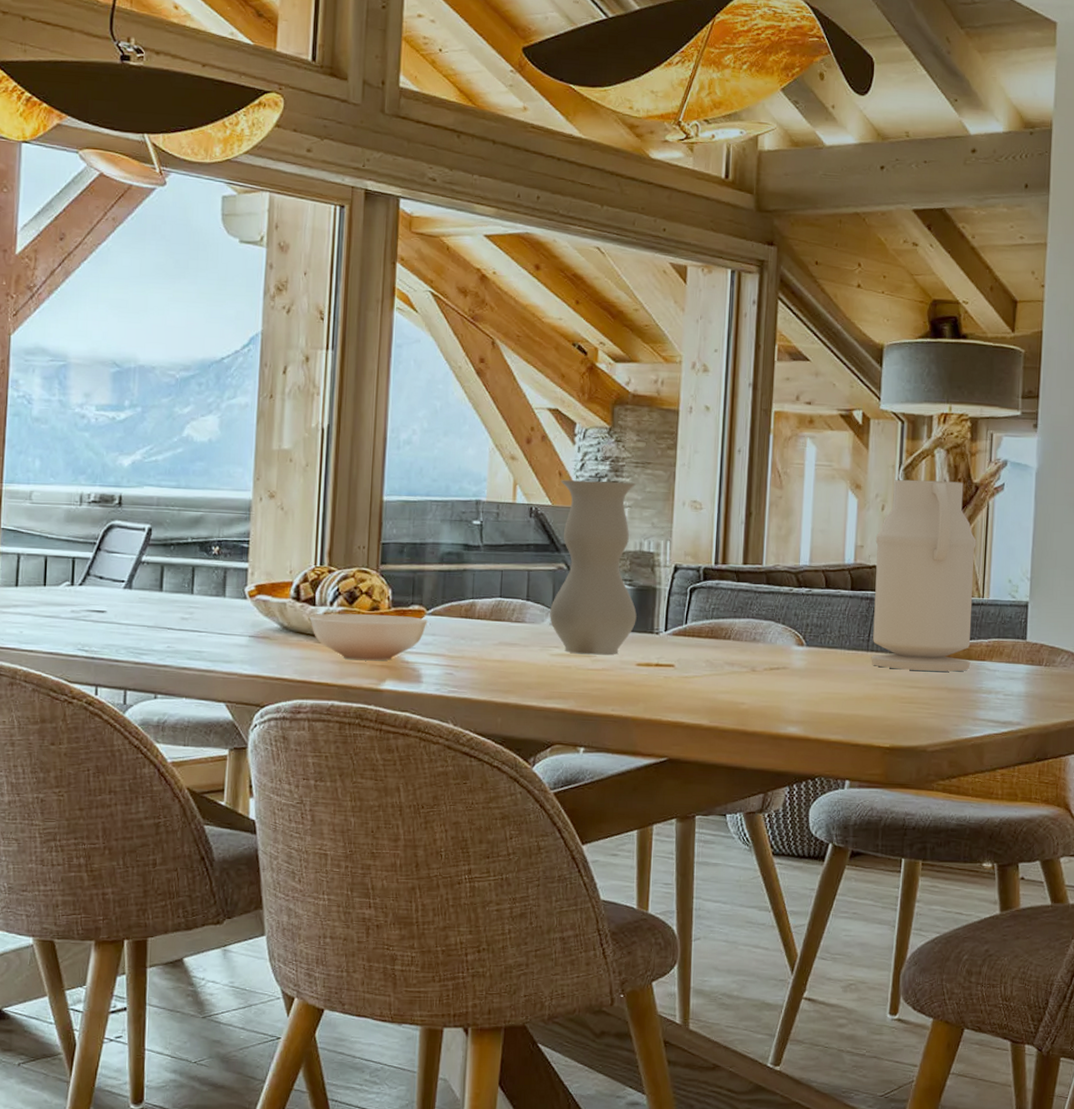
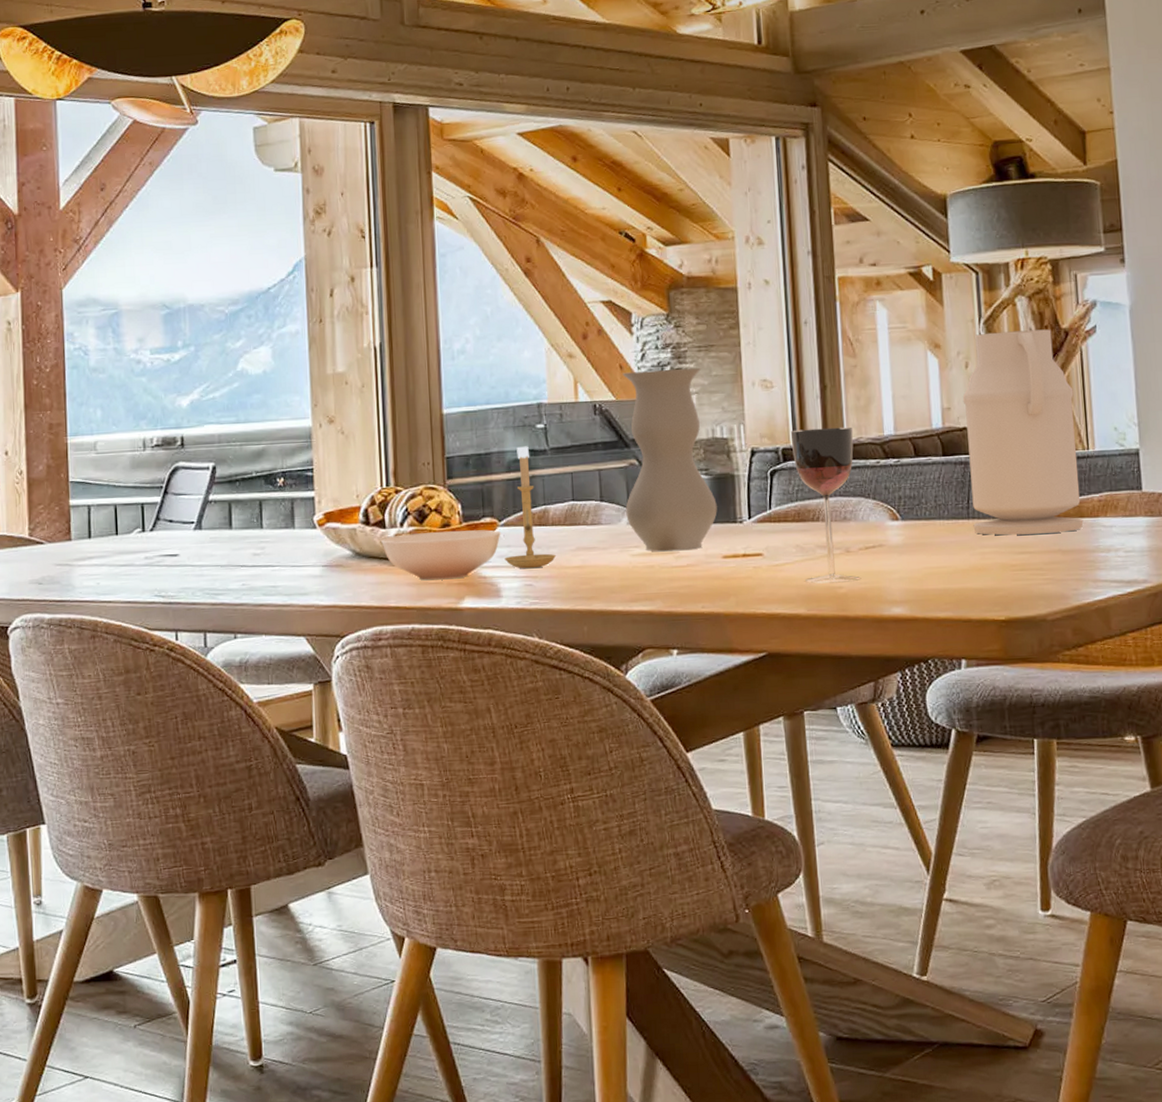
candle holder: none [429,540,478,659] -> present [505,446,556,569]
wineglass: none [710,551,771,699] -> present [790,427,862,584]

